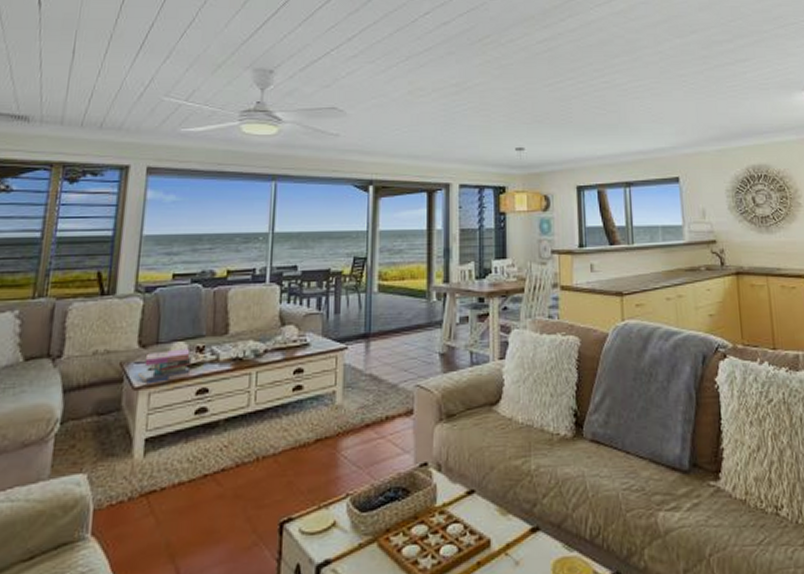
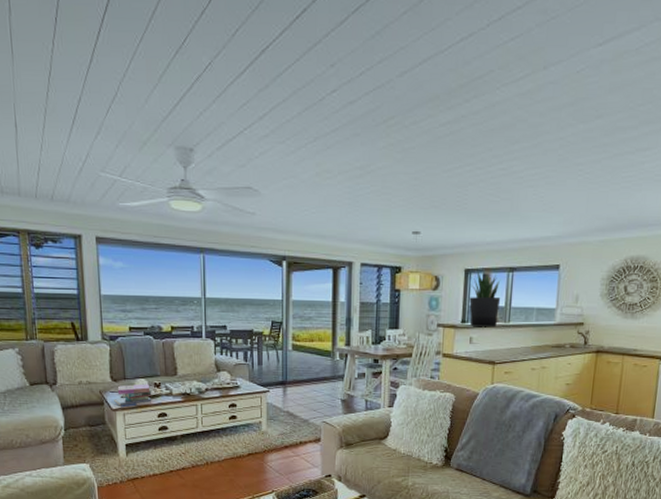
planter: none [585,187,621,252] -> present [469,270,501,328]

